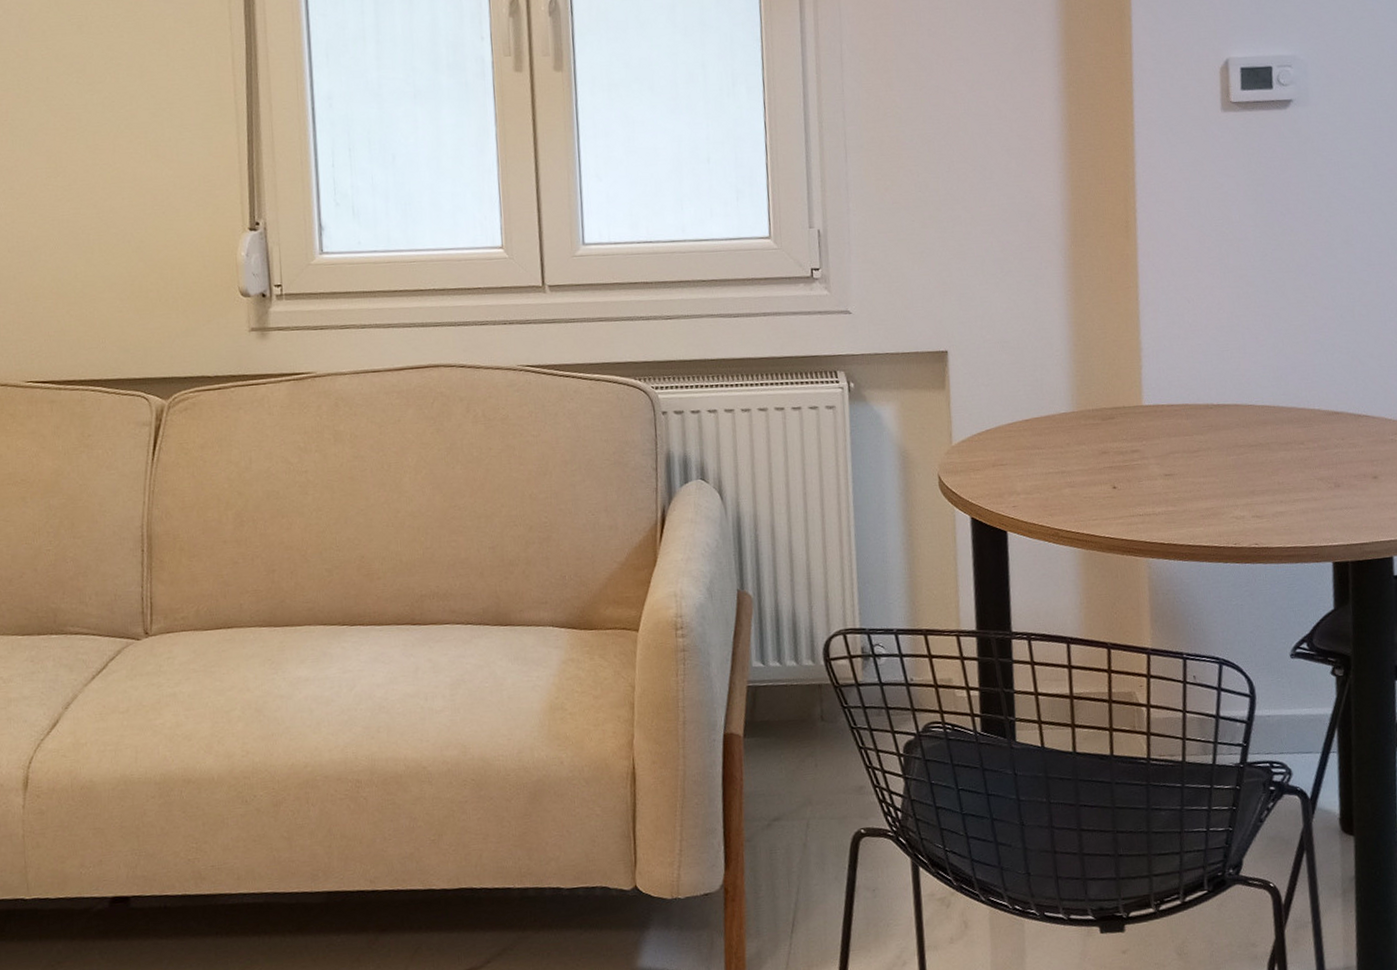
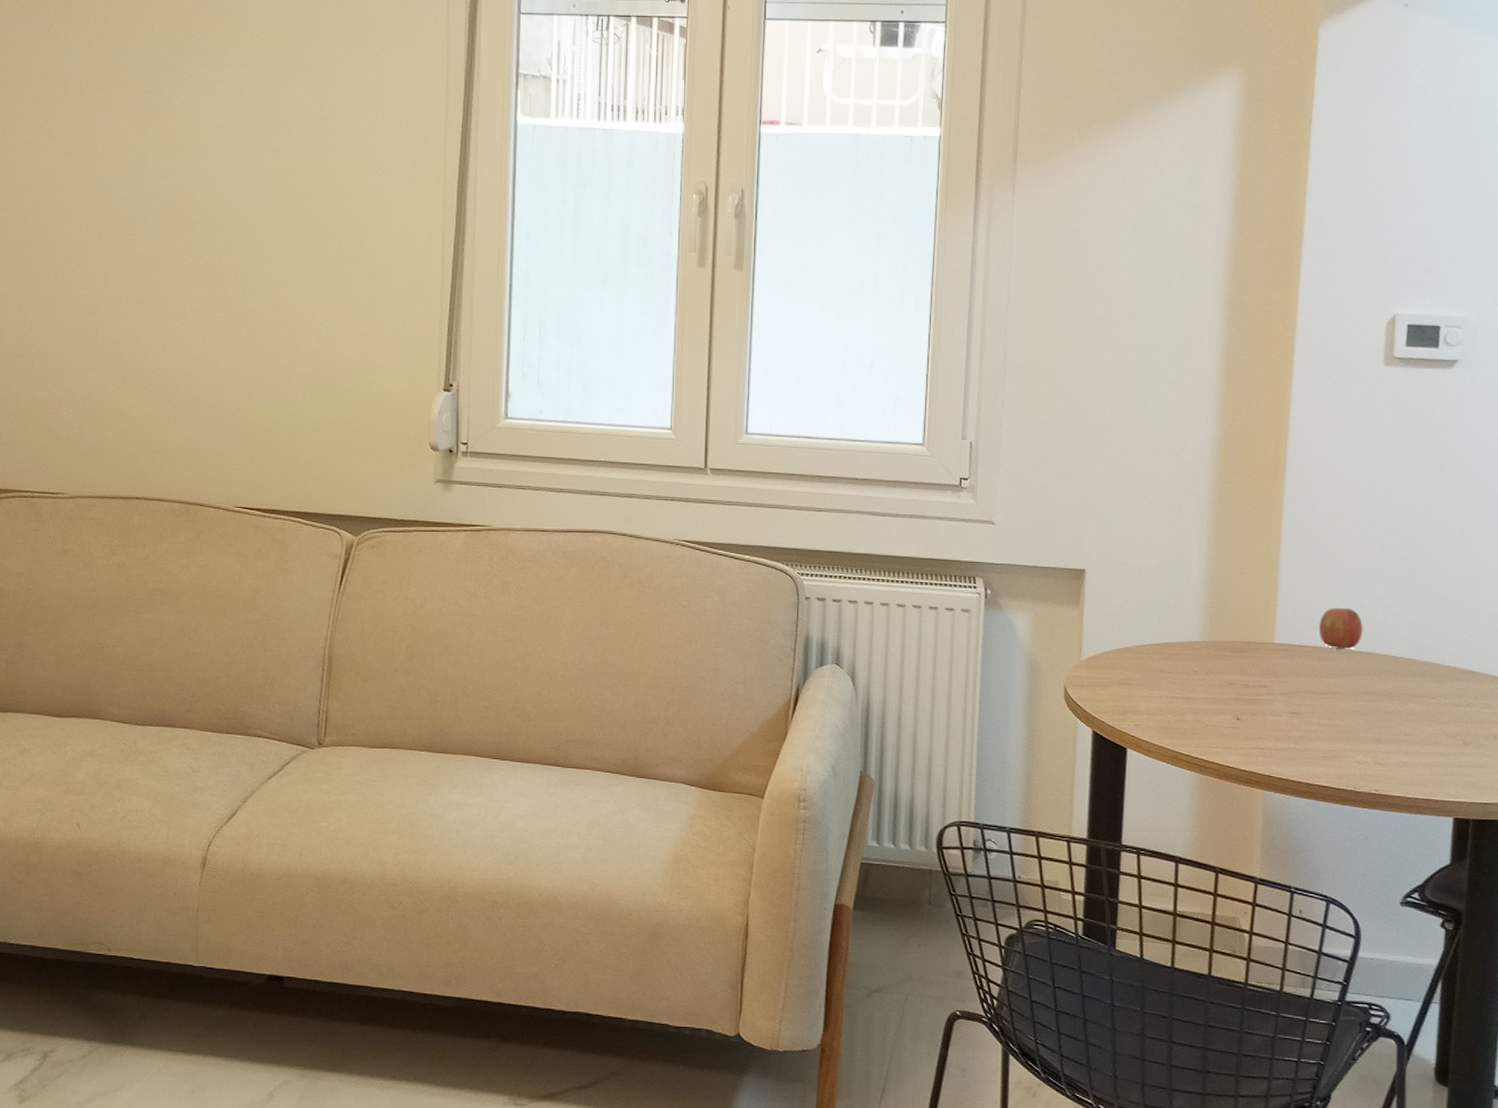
fruit: none [1184,361,1228,405] -> present [1318,607,1363,650]

